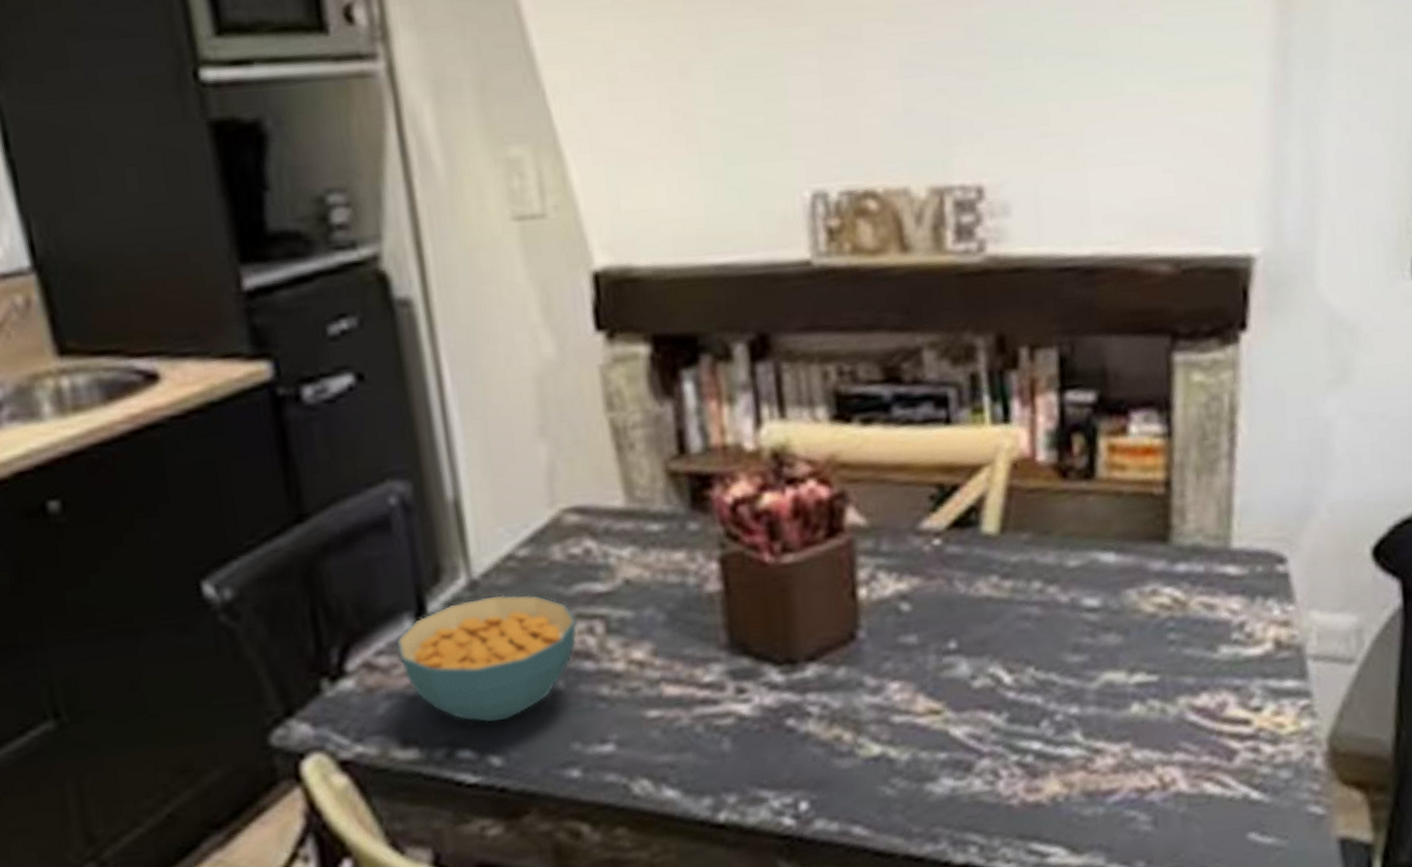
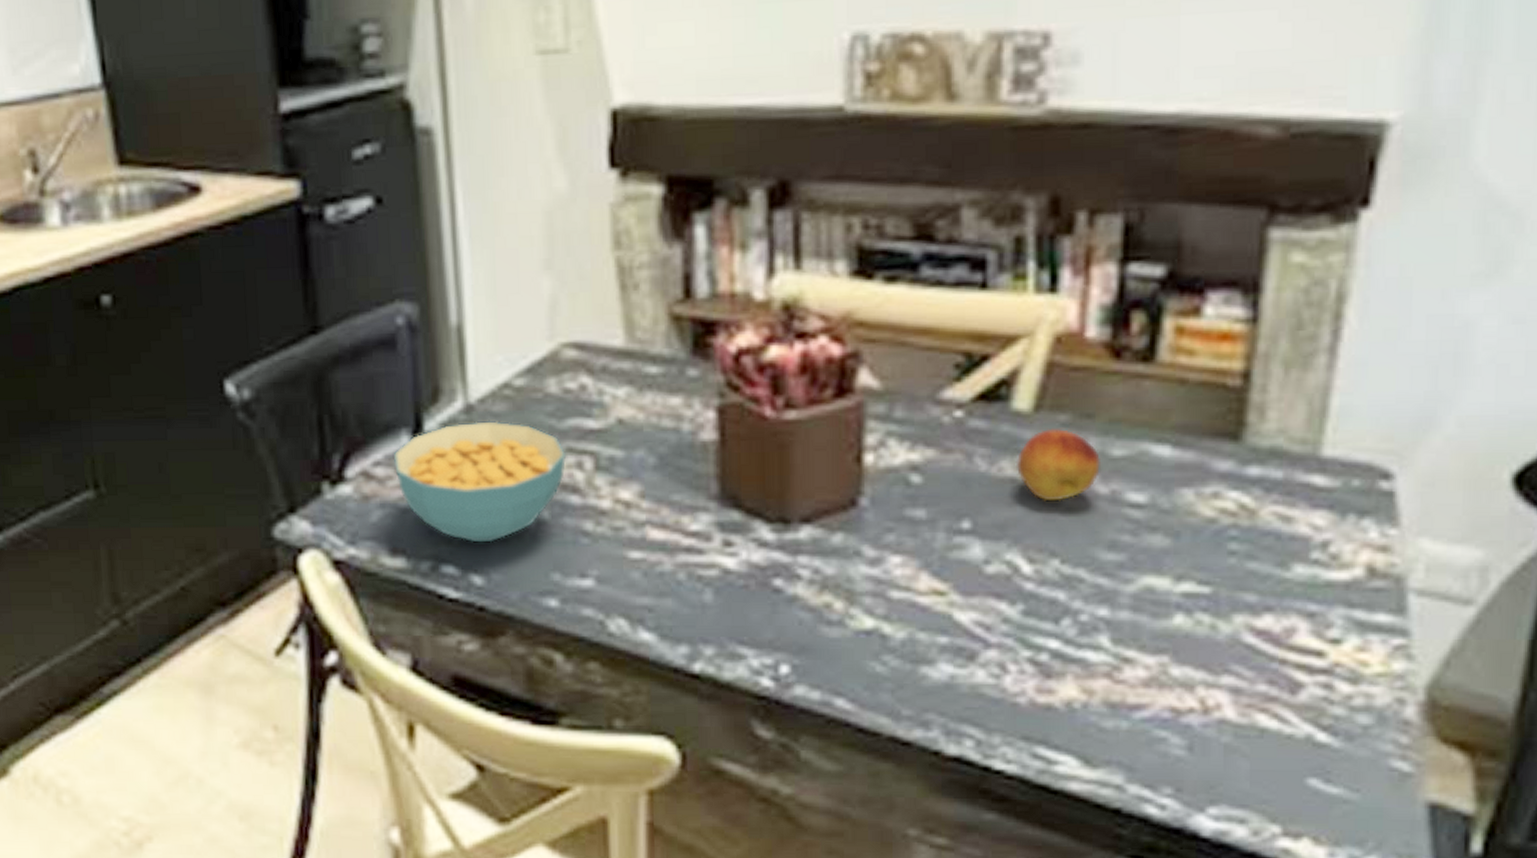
fruit: none [989,547,1060,615] -> present [1015,429,1100,502]

